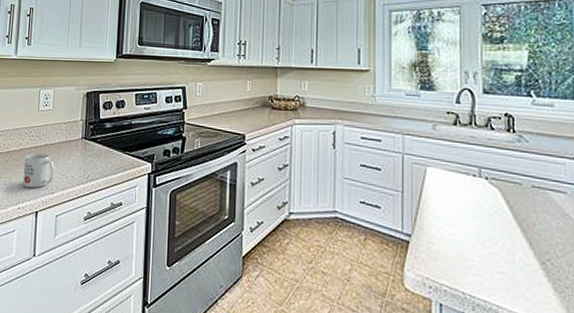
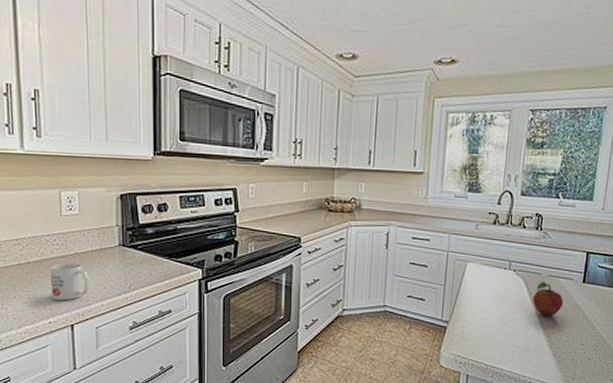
fruit: none [514,193,558,238] -> present [532,281,564,316]

